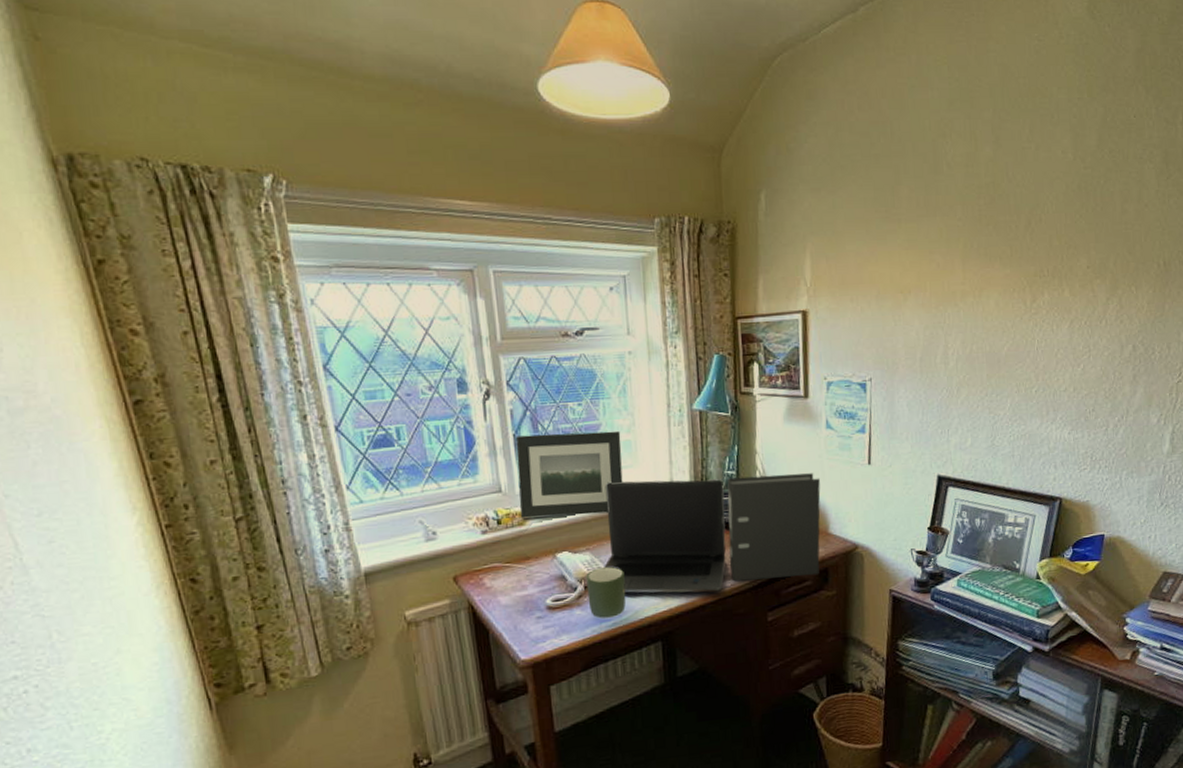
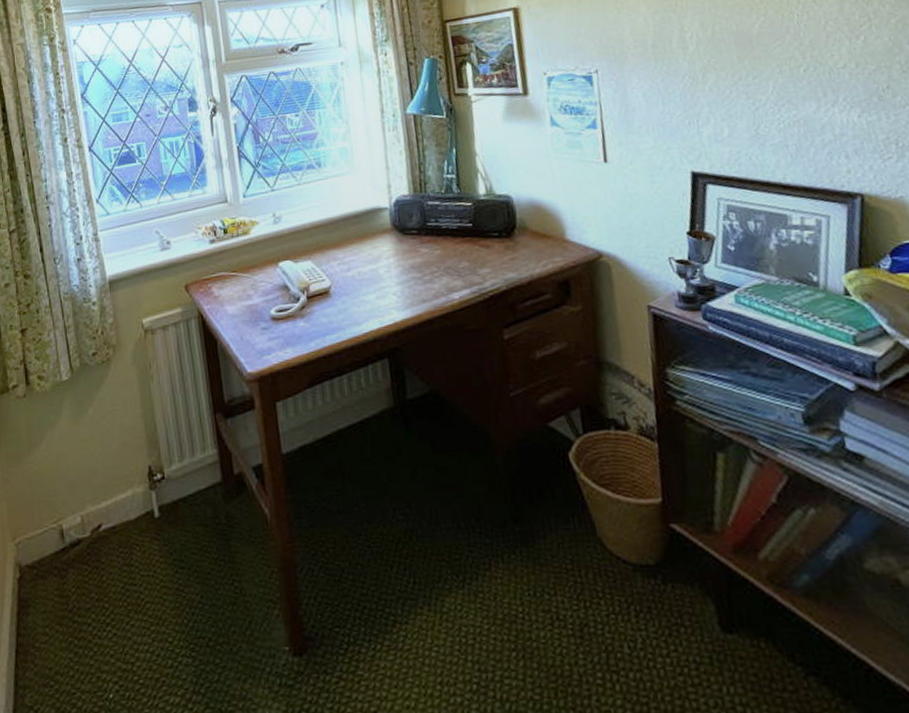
picture frame: present [515,430,623,518] -> none [239,138,341,228]
mug: present [586,567,626,620] -> none [308,276,350,333]
laptop computer: present [604,479,726,593] -> none [323,184,452,306]
binder: present [727,473,821,582] -> none [447,174,560,294]

